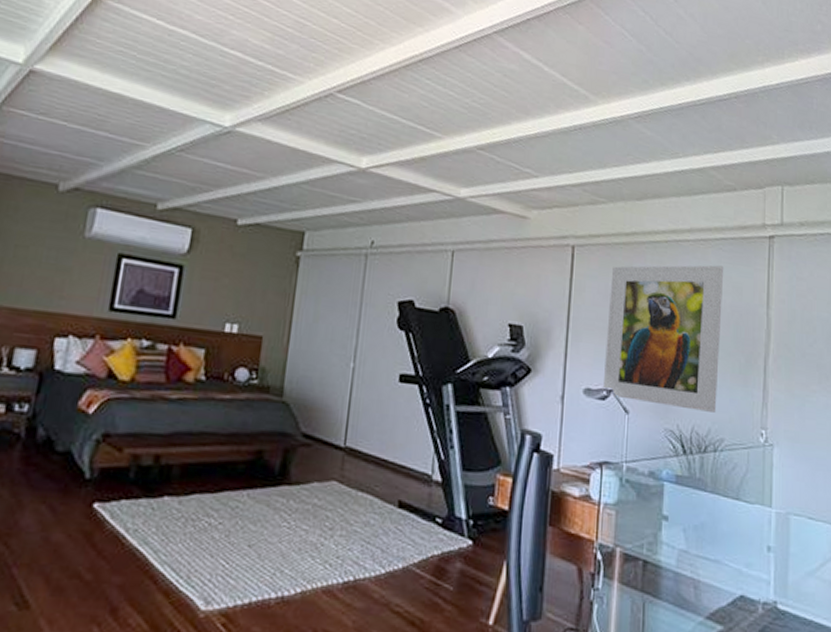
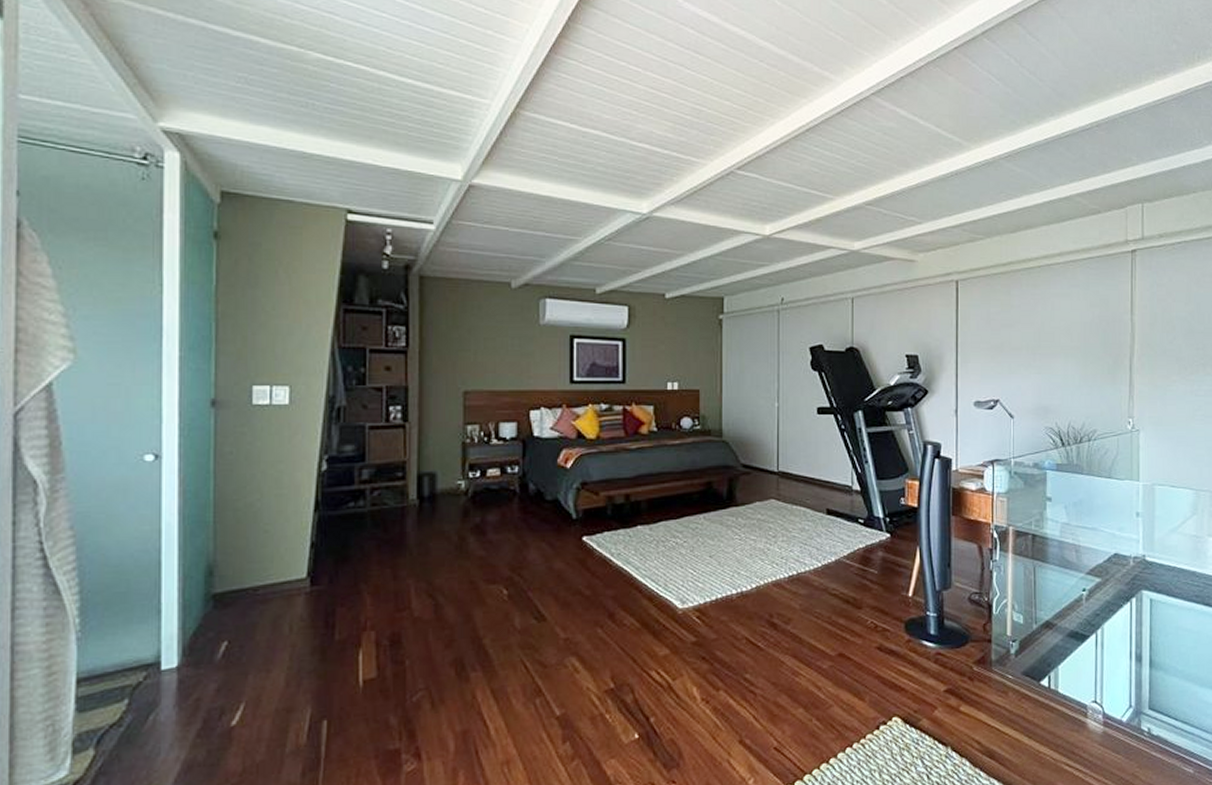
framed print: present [602,265,724,412] -> none [990,282,1092,409]

